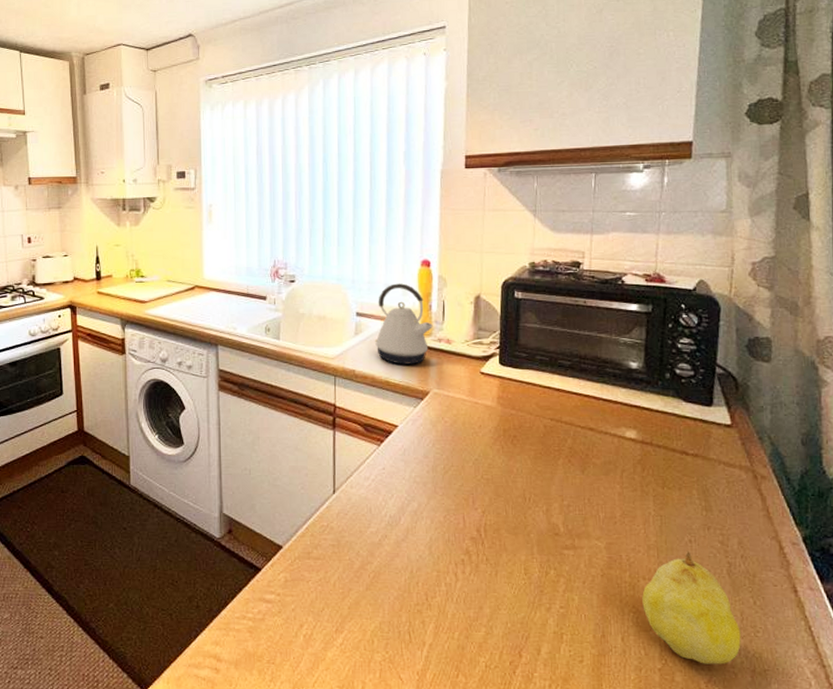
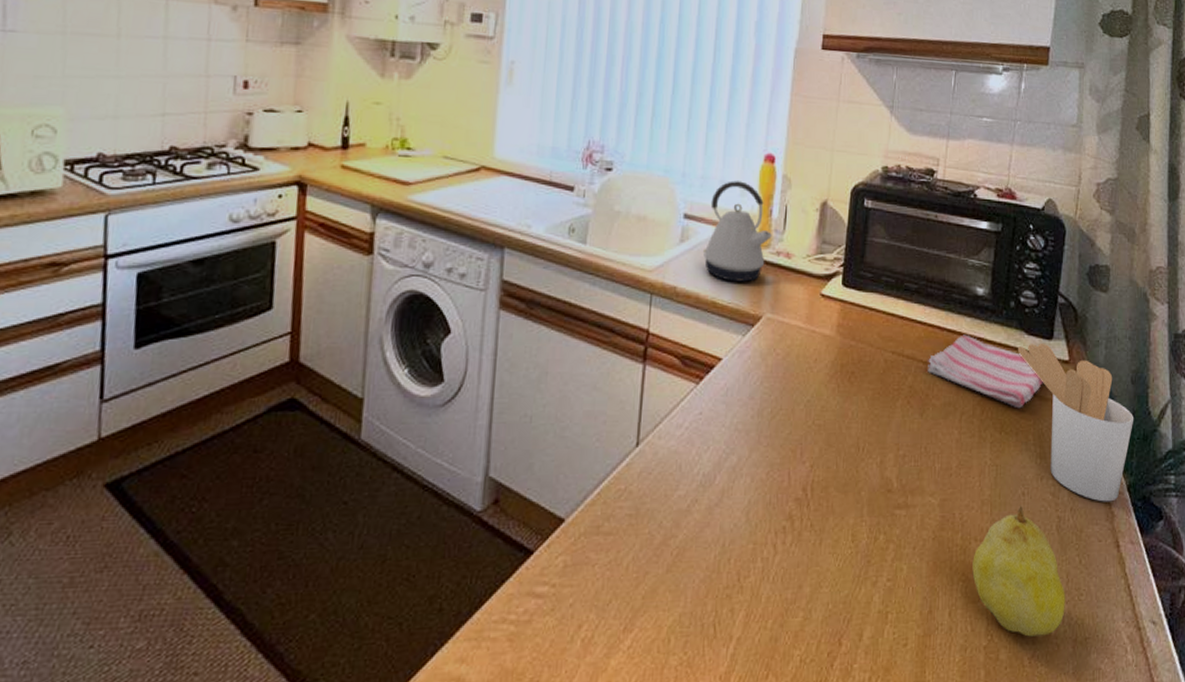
dish towel: none [586,403,706,467] -> present [928,334,1044,409]
utensil holder: none [676,410,807,551] -> present [1018,344,1134,502]

